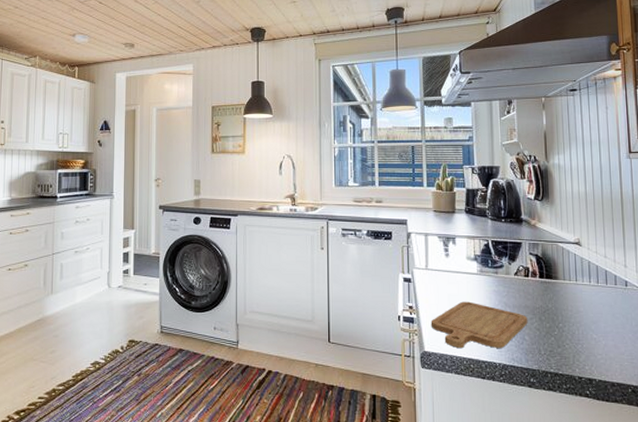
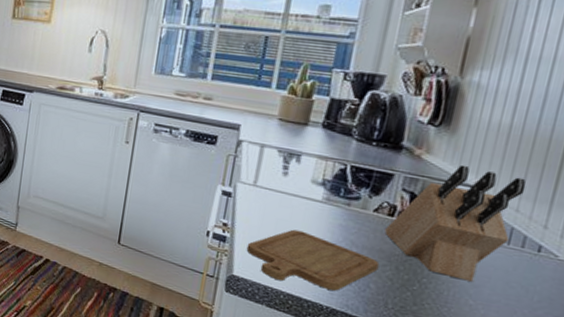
knife block: none [525,227,606,319] -> present [384,164,526,282]

